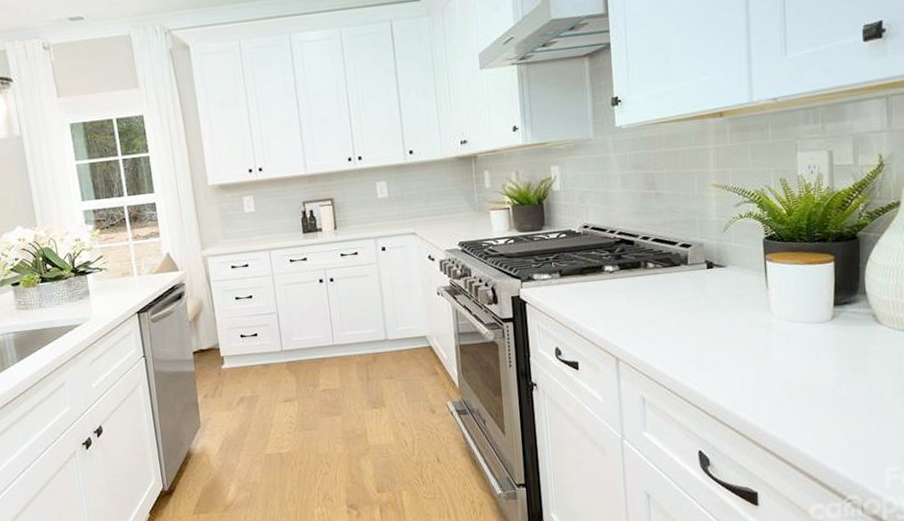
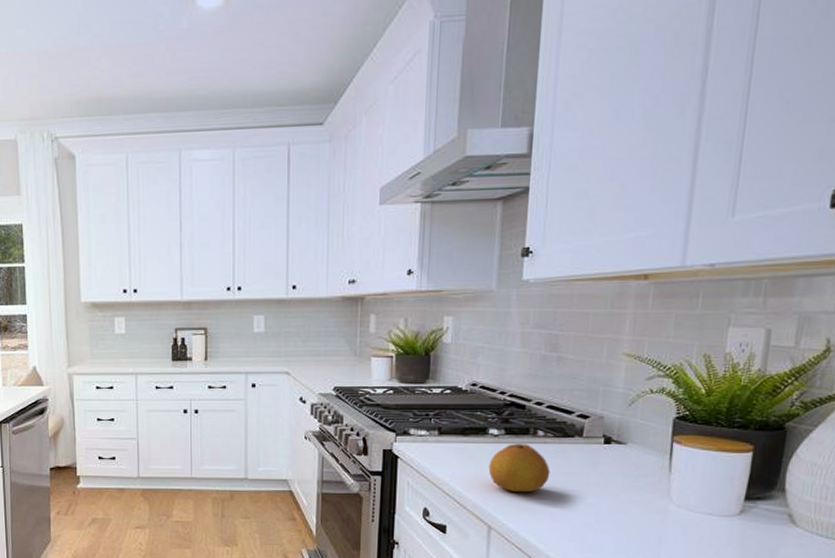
fruit: none [608,276,664,323] -> present [488,444,550,493]

